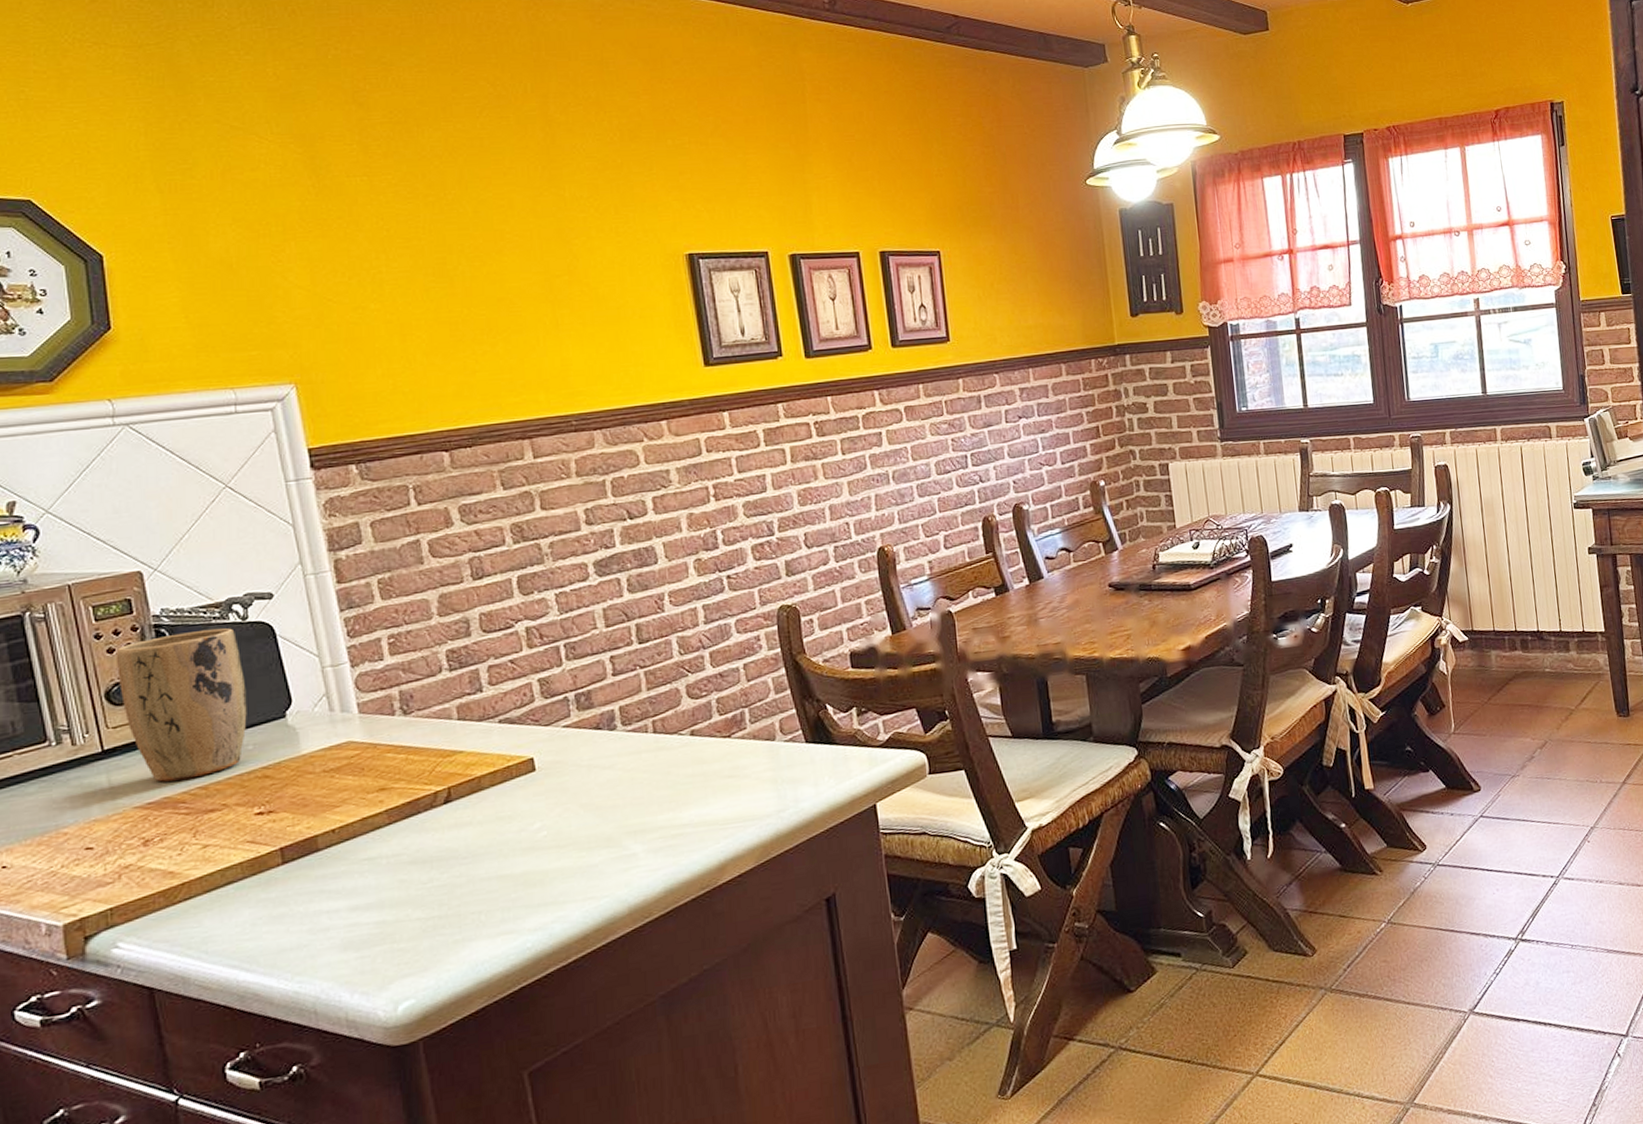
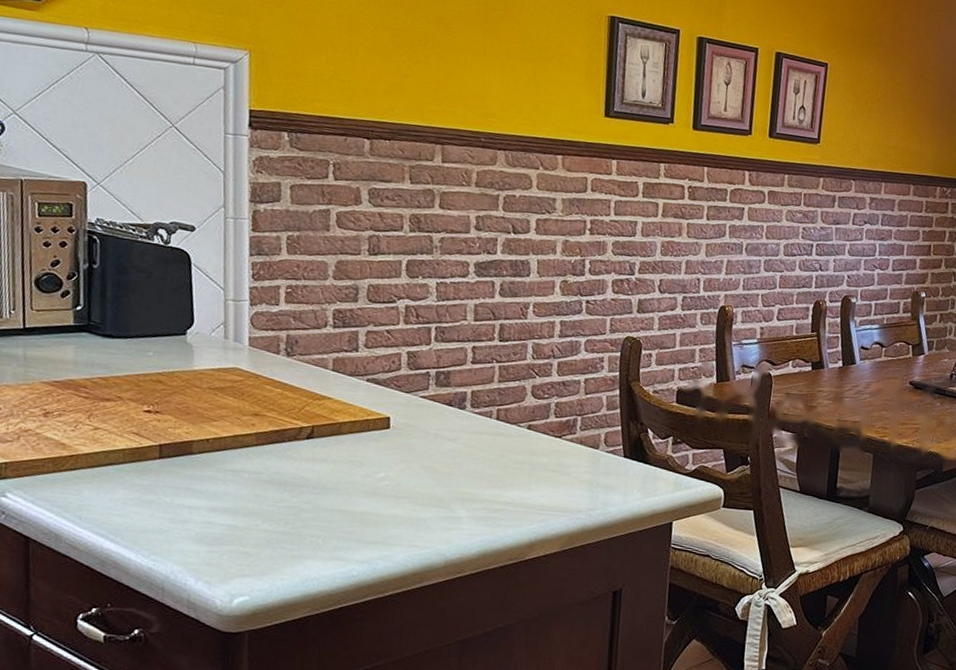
plant pot: present [115,628,247,782] -> none [48,242,158,369]

